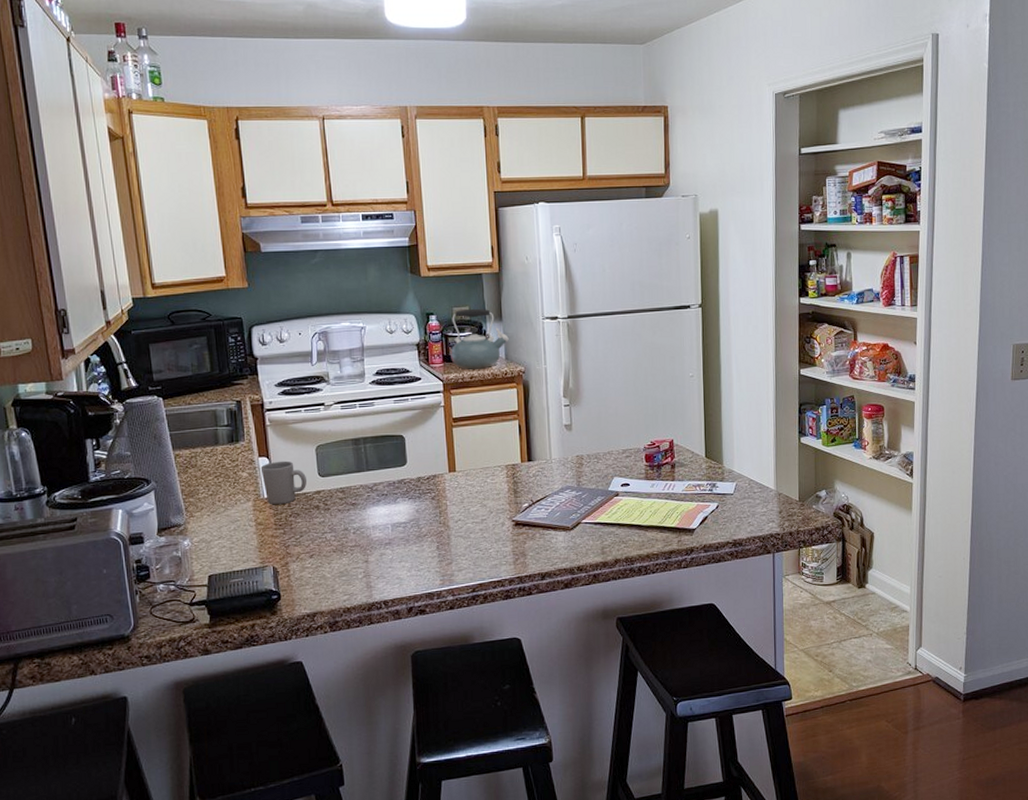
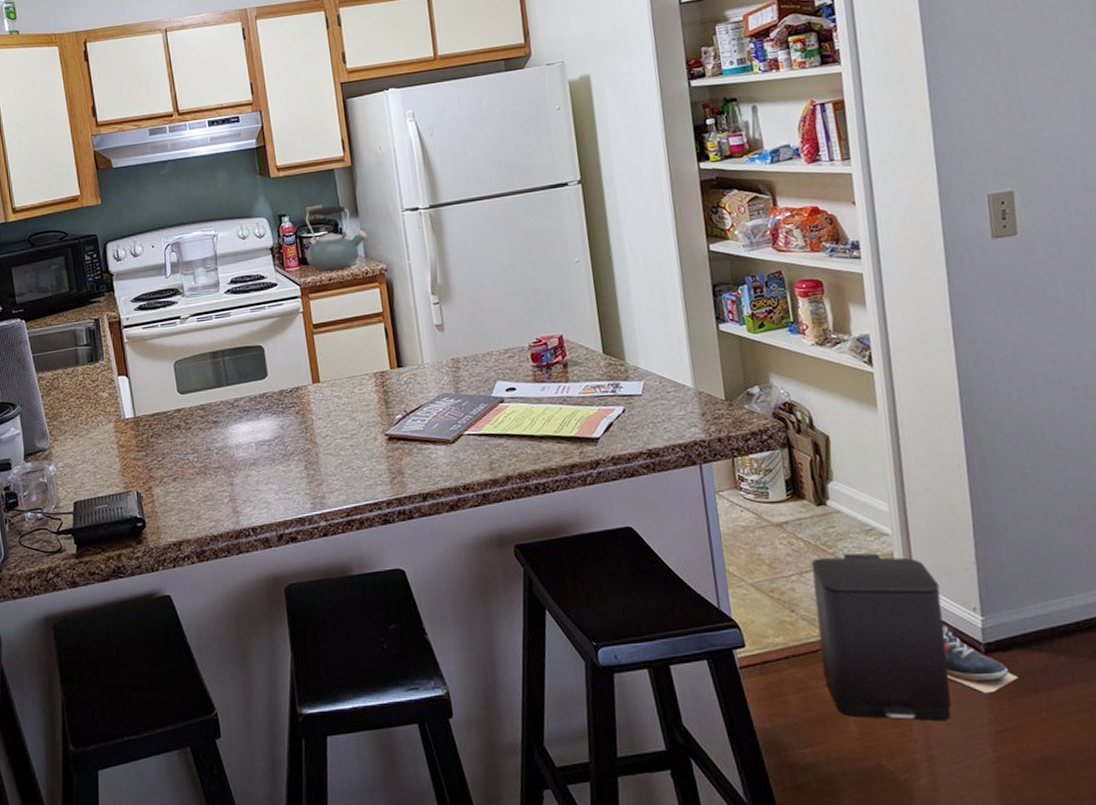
mug: present [260,460,308,505] -> none [120,378,167,426]
pedal bin: none [847,625,939,753] -> present [810,553,952,721]
shoe: none [935,680,984,731] -> present [942,625,1019,694]

